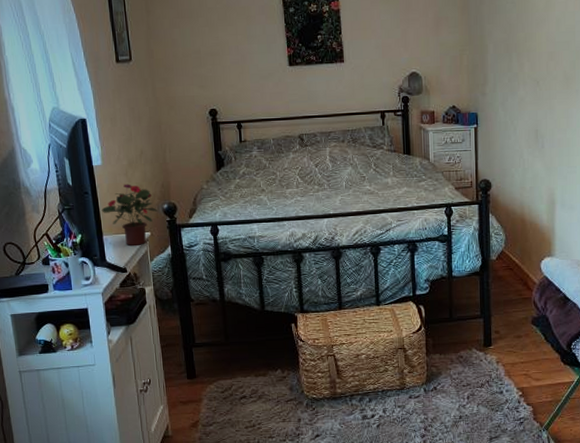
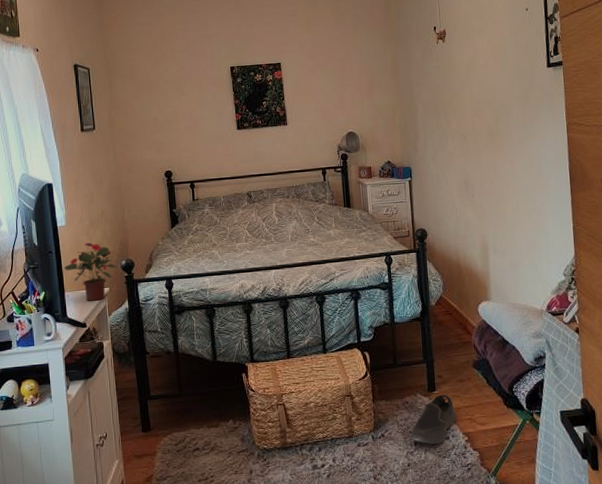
shoe: none [464,350,512,398] -> present [411,394,457,444]

